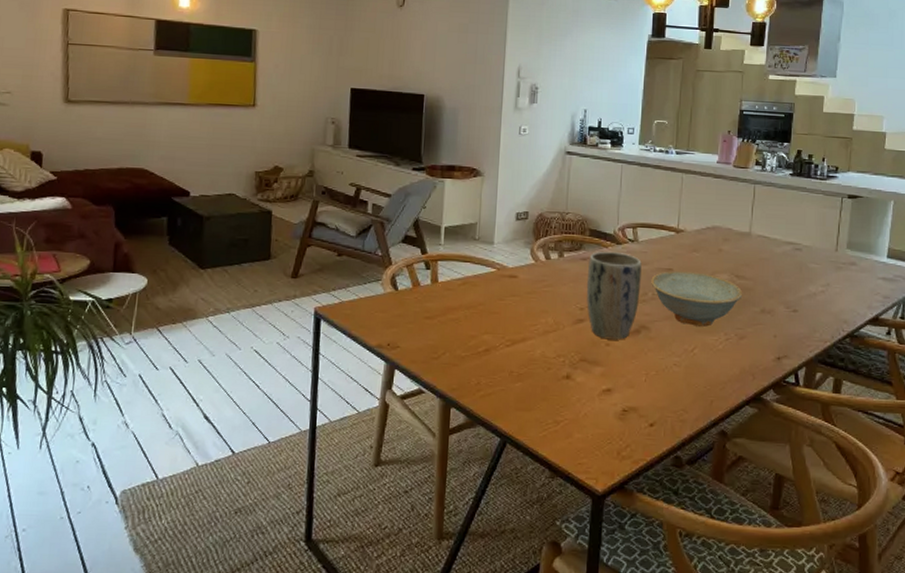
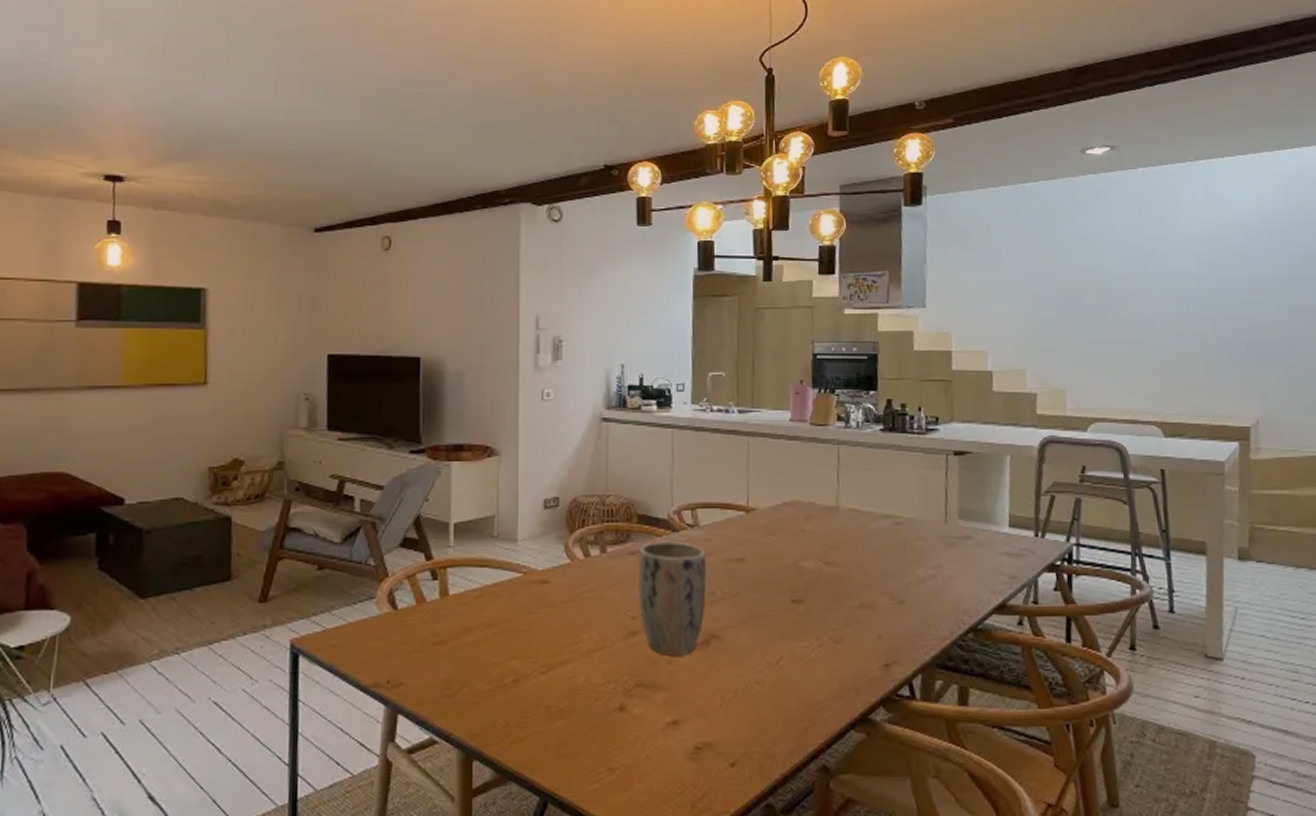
dish: present [651,271,743,327] -> none [719,561,835,631]

